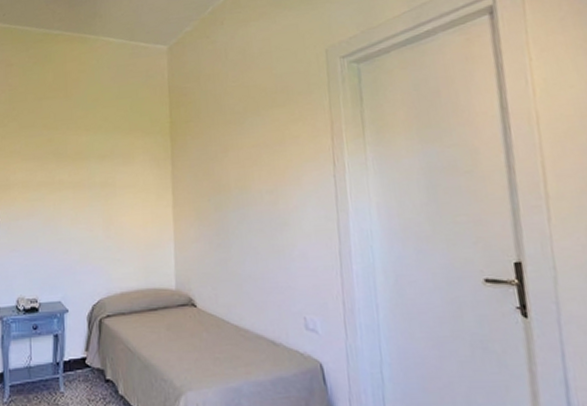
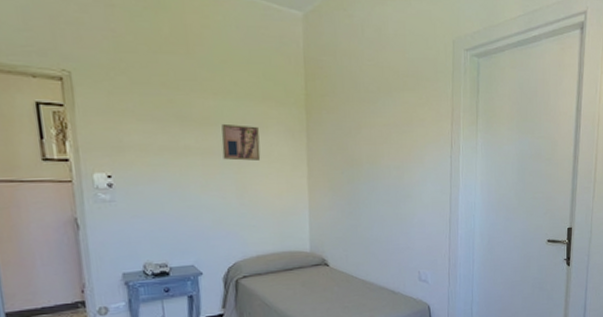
wall art: none [91,157,127,193] -> present [221,123,261,161]

